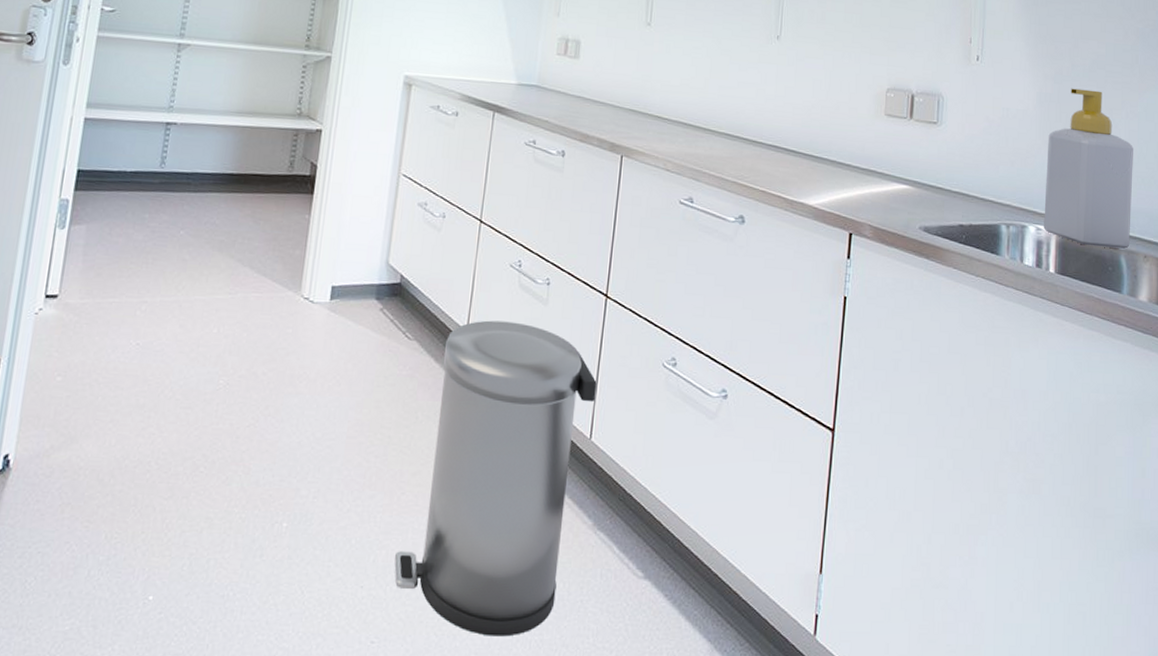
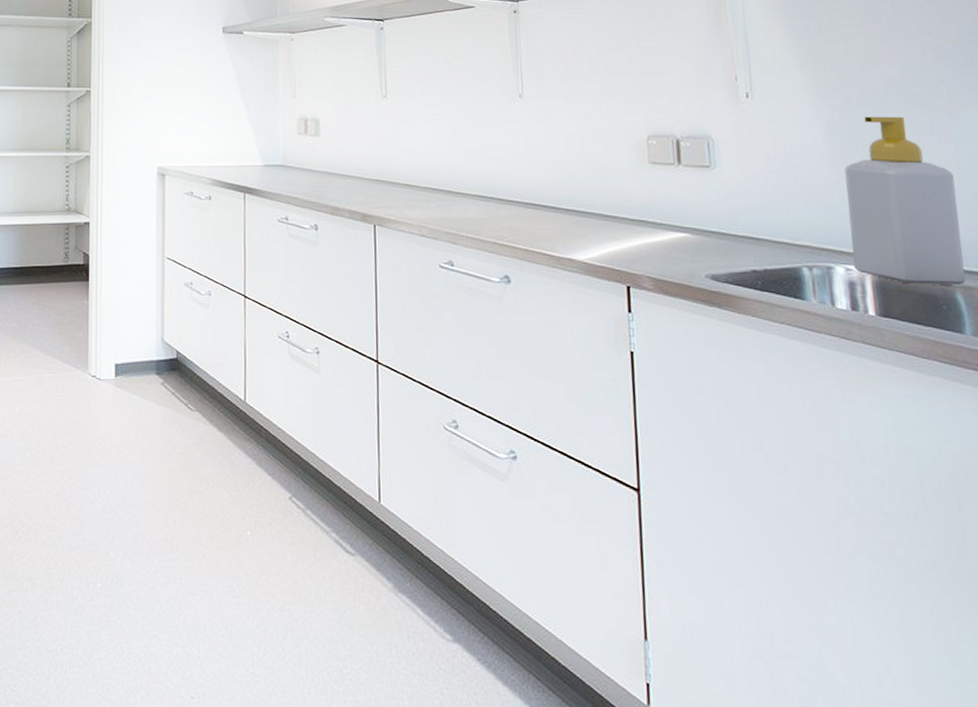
pedal bin: present [394,320,597,637] -> none [203,390,380,696]

